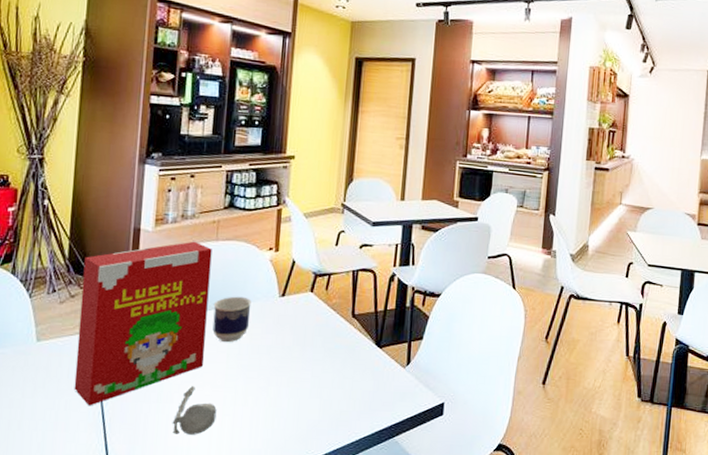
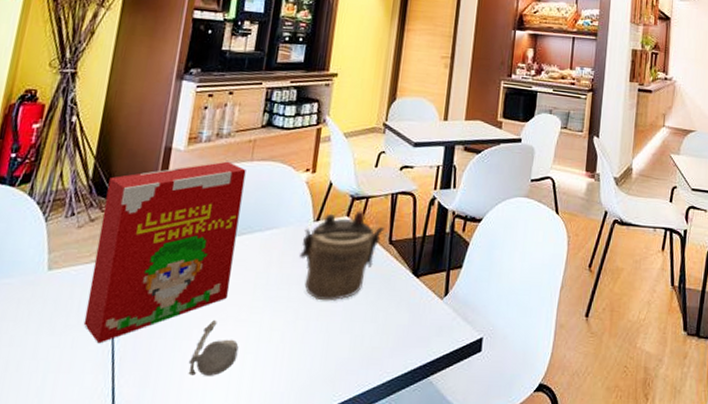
cup: present [212,296,252,343] -> none [240,220,284,272]
teapot: none [267,286,347,370] -> present [298,210,385,302]

